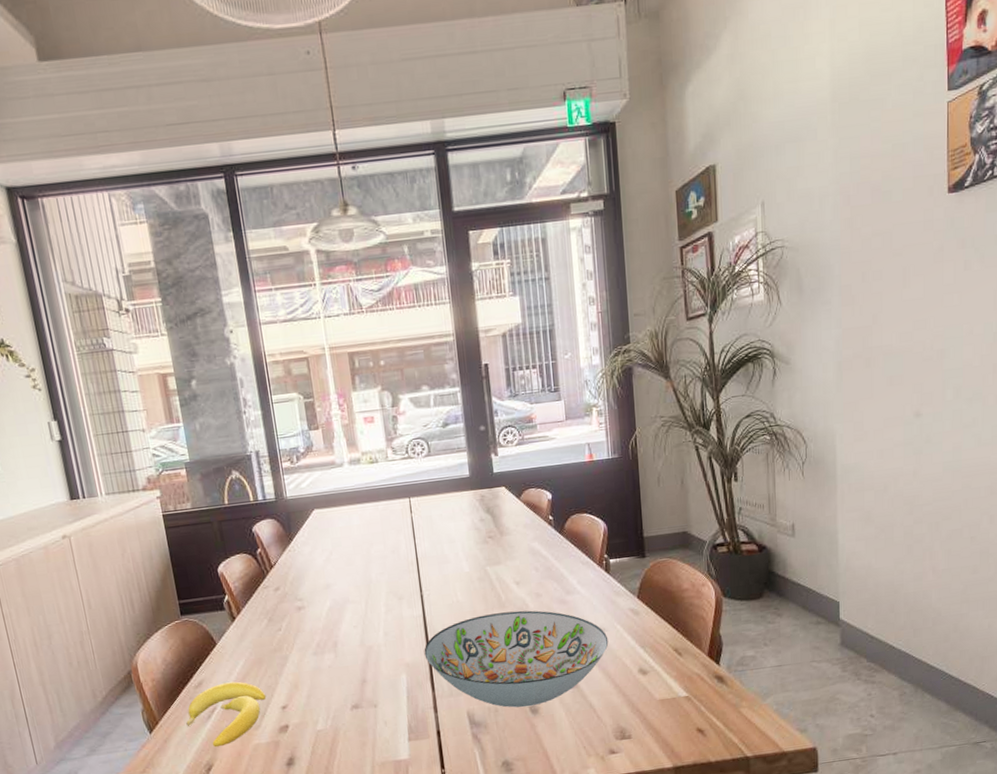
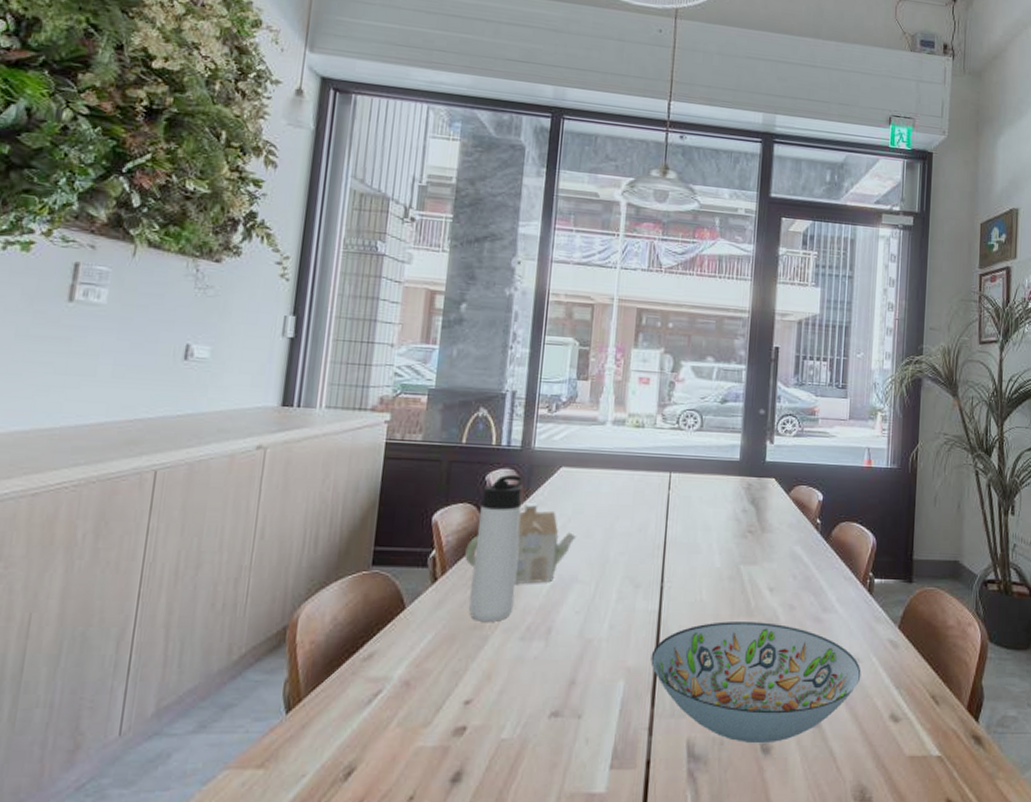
banana: present [186,681,267,748] -> none [337,659,449,745]
teapot: none [251,543,341,612] -> present [465,502,577,584]
thermos bottle: none [252,523,302,646] -> present [469,474,523,622]

